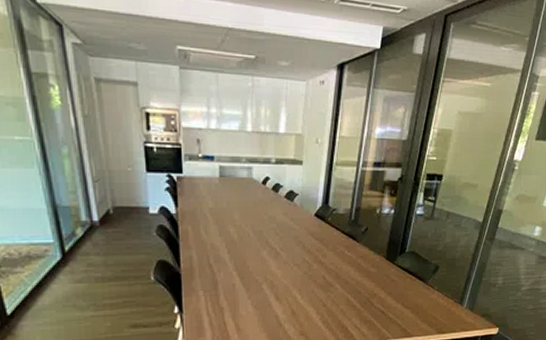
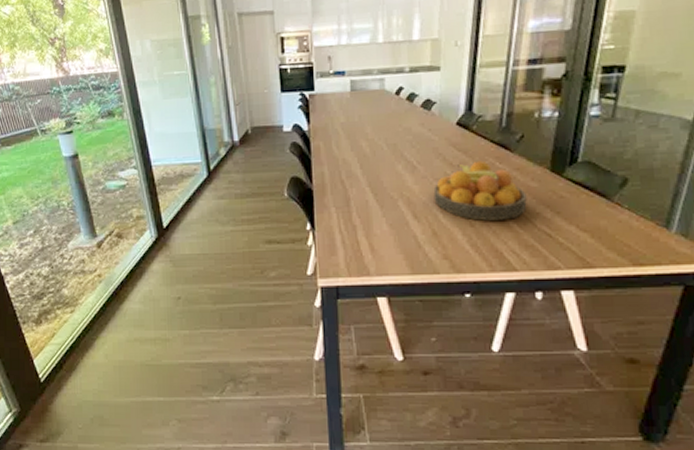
fruit bowl: none [293,249,368,301] -> present [433,160,527,221]

